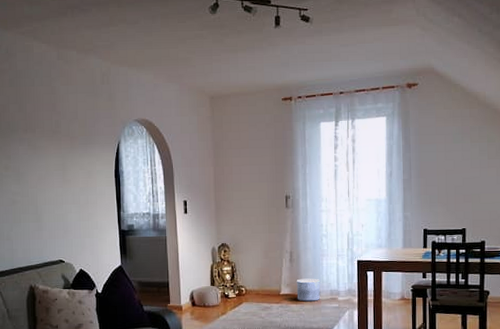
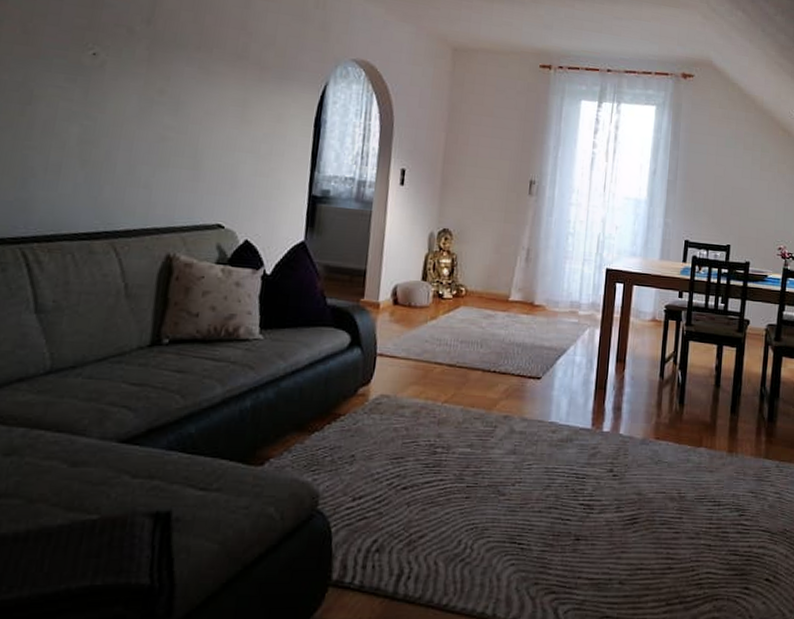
planter: present [296,278,320,302] -> none [528,283,559,313]

